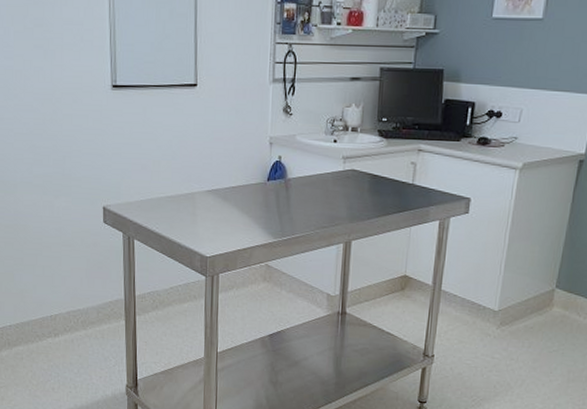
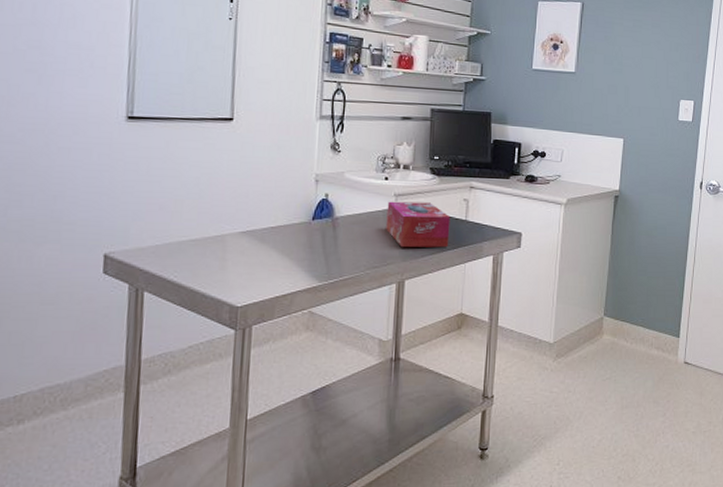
tissue box: none [334,163,397,211] -> present [386,201,450,248]

